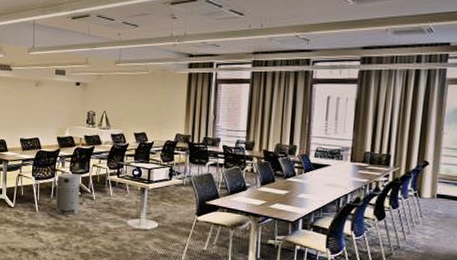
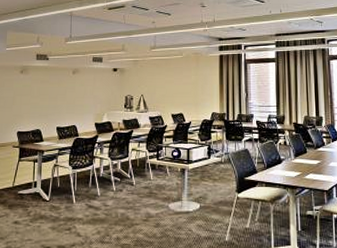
air purifier: present [55,173,80,215] -> none [93,160,119,204]

